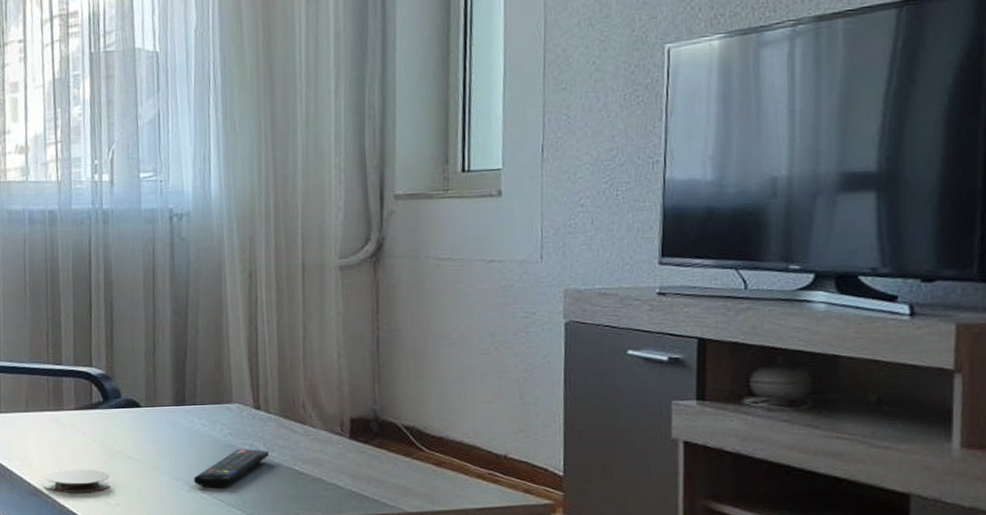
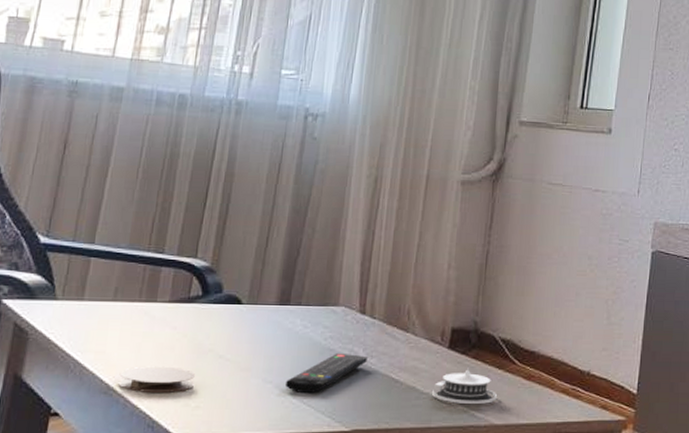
architectural model: none [338,456,407,494] -> present [431,366,497,405]

